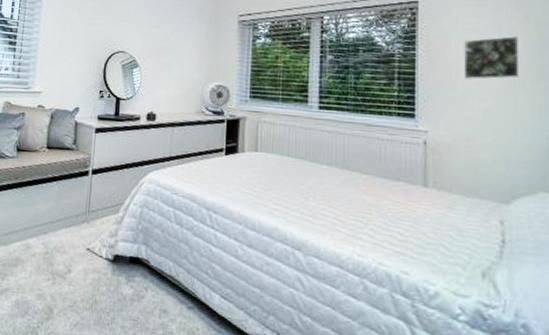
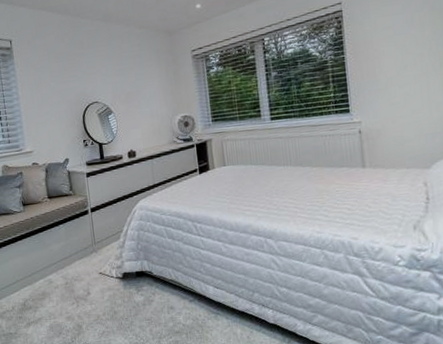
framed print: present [464,36,520,80] -> none [383,26,430,71]

